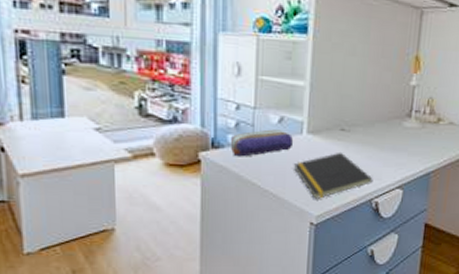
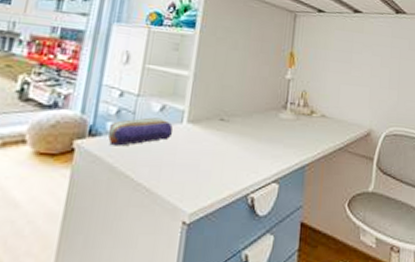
notepad: present [294,152,373,199] -> none [171,142,250,194]

